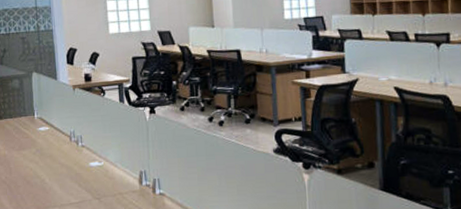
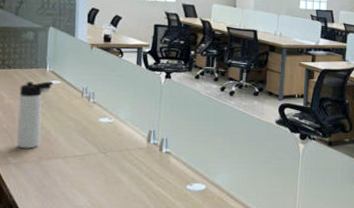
thermos bottle: none [12,128,43,199] -> present [17,81,54,149]

